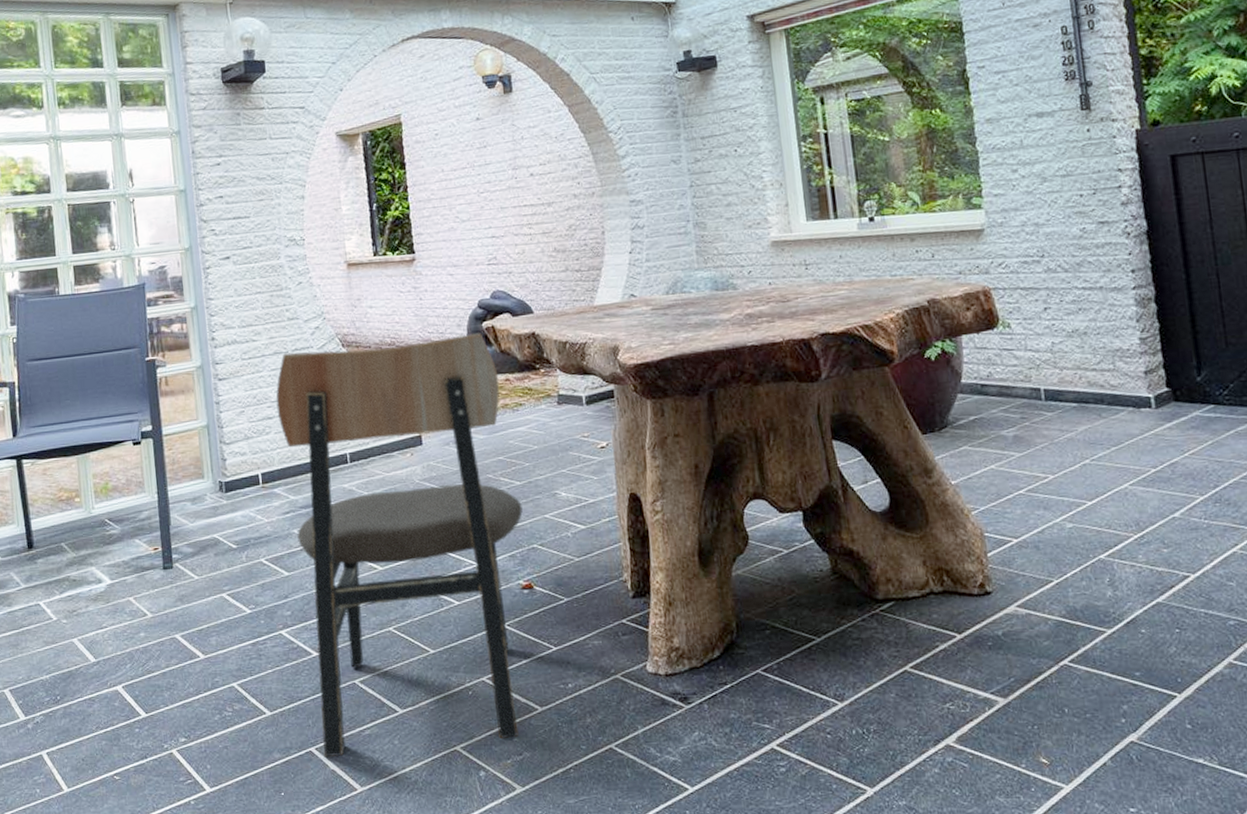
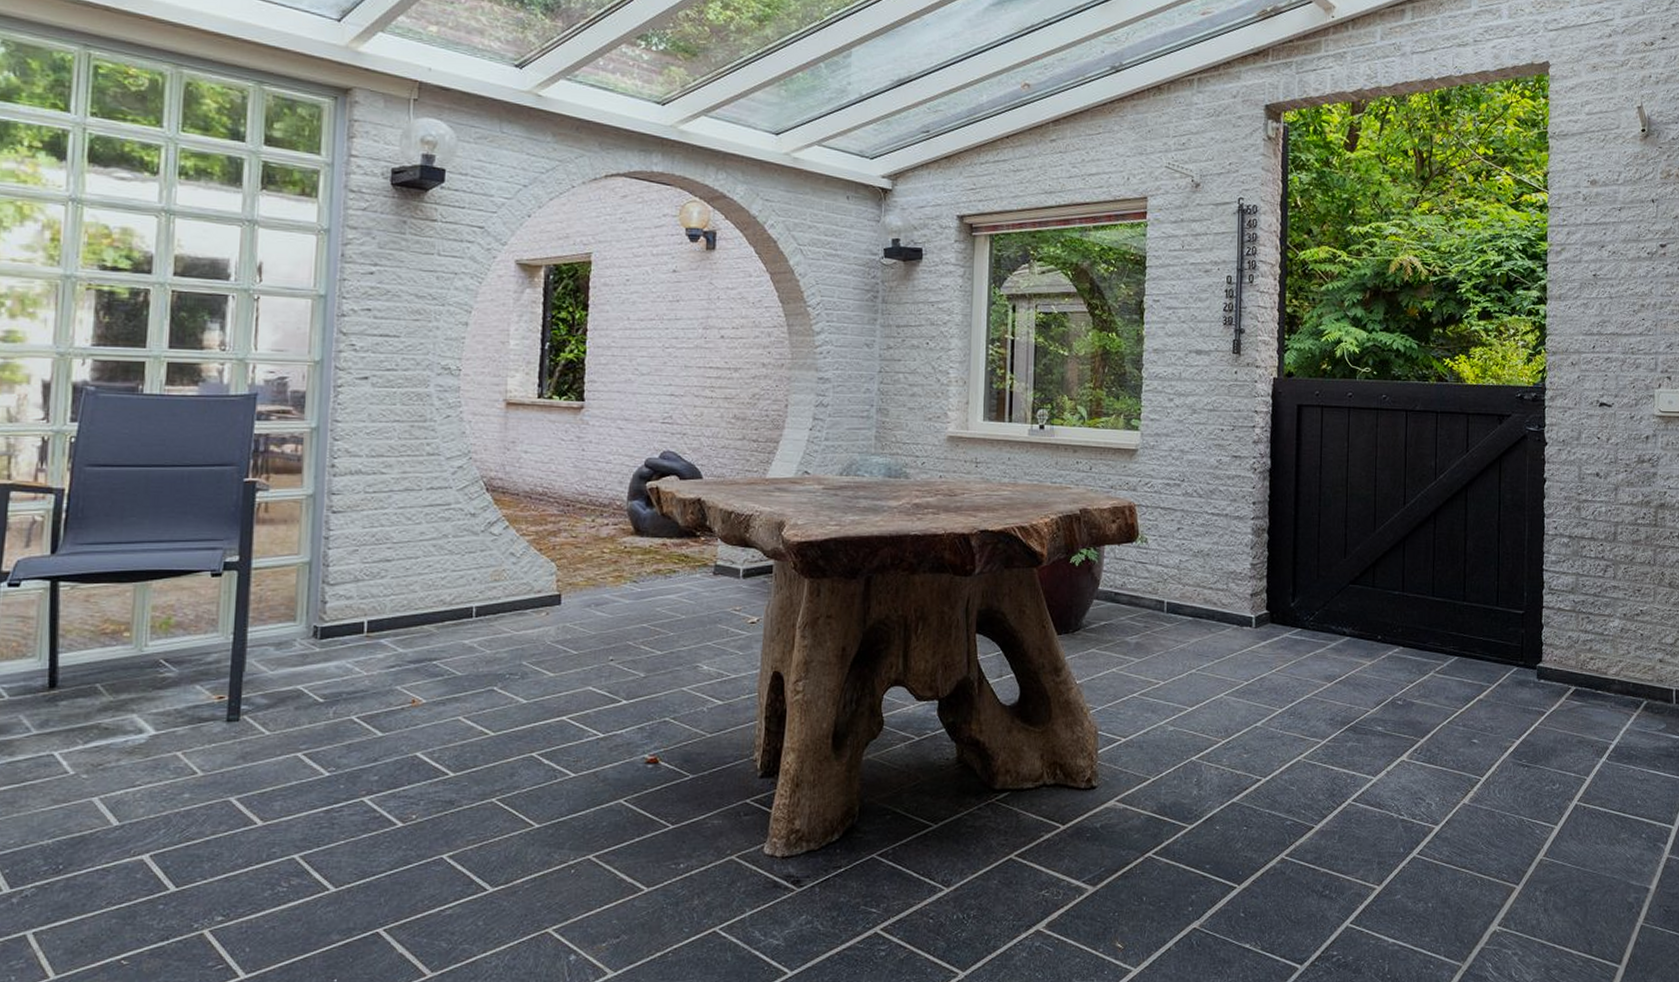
chair: present [276,333,523,758] -> none [392,491,660,940]

